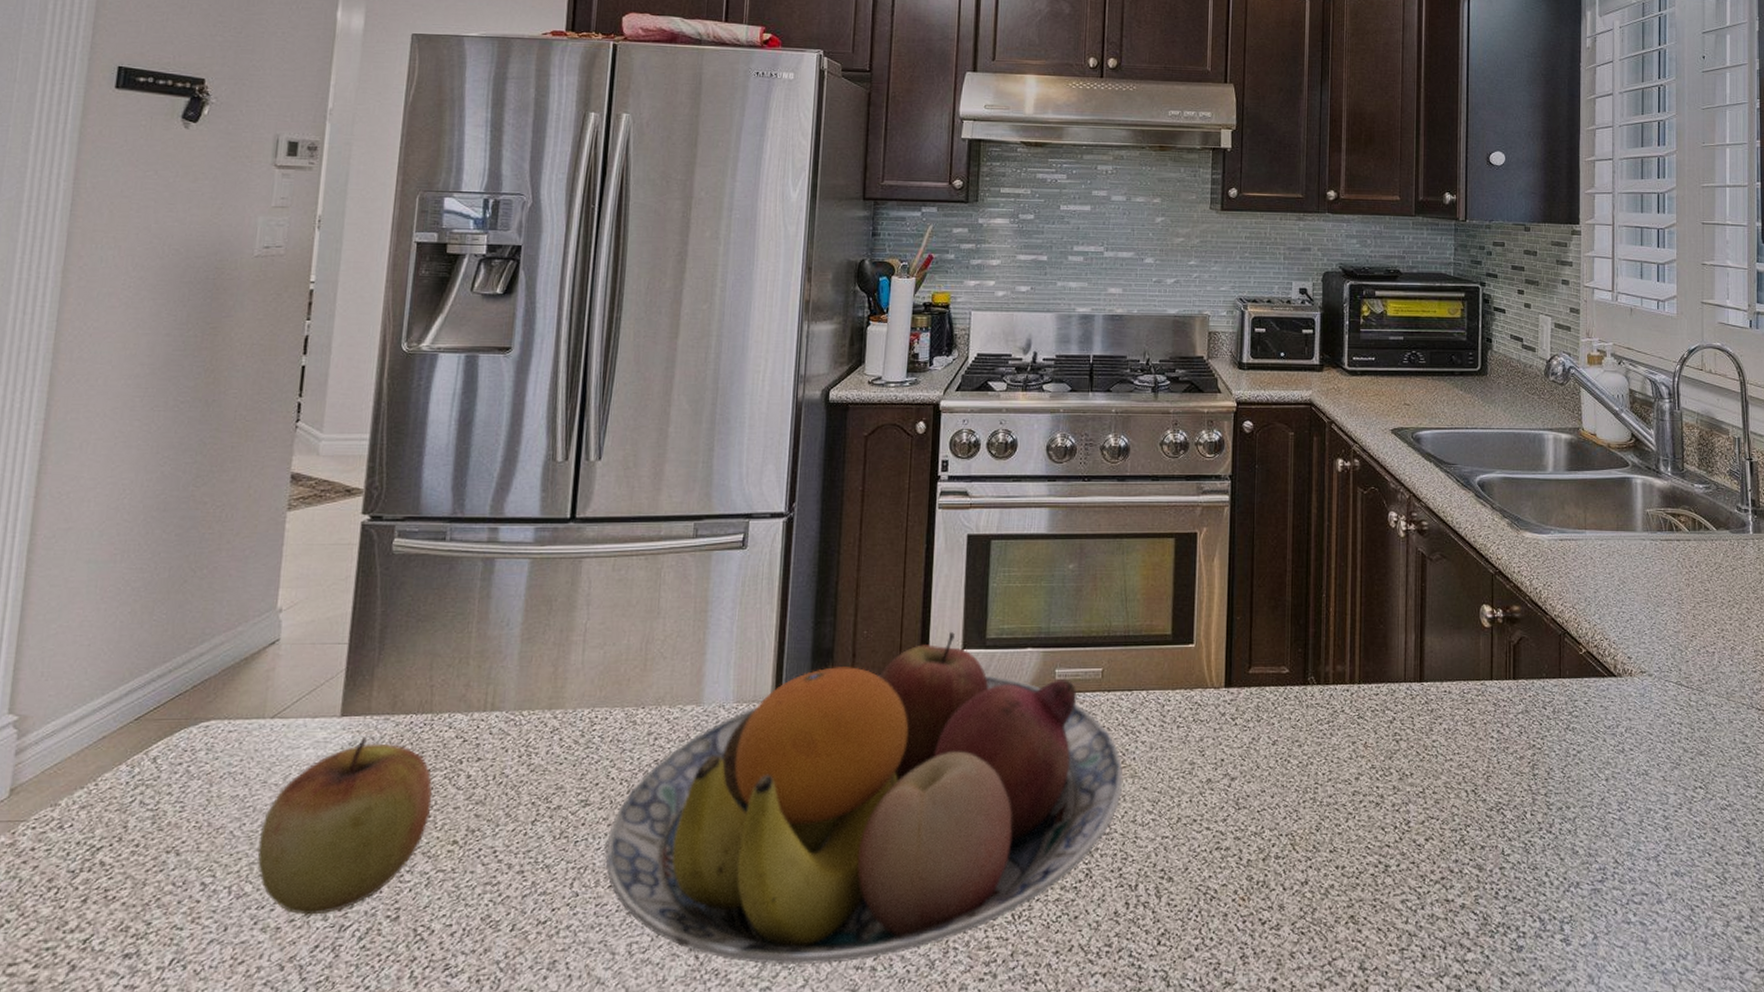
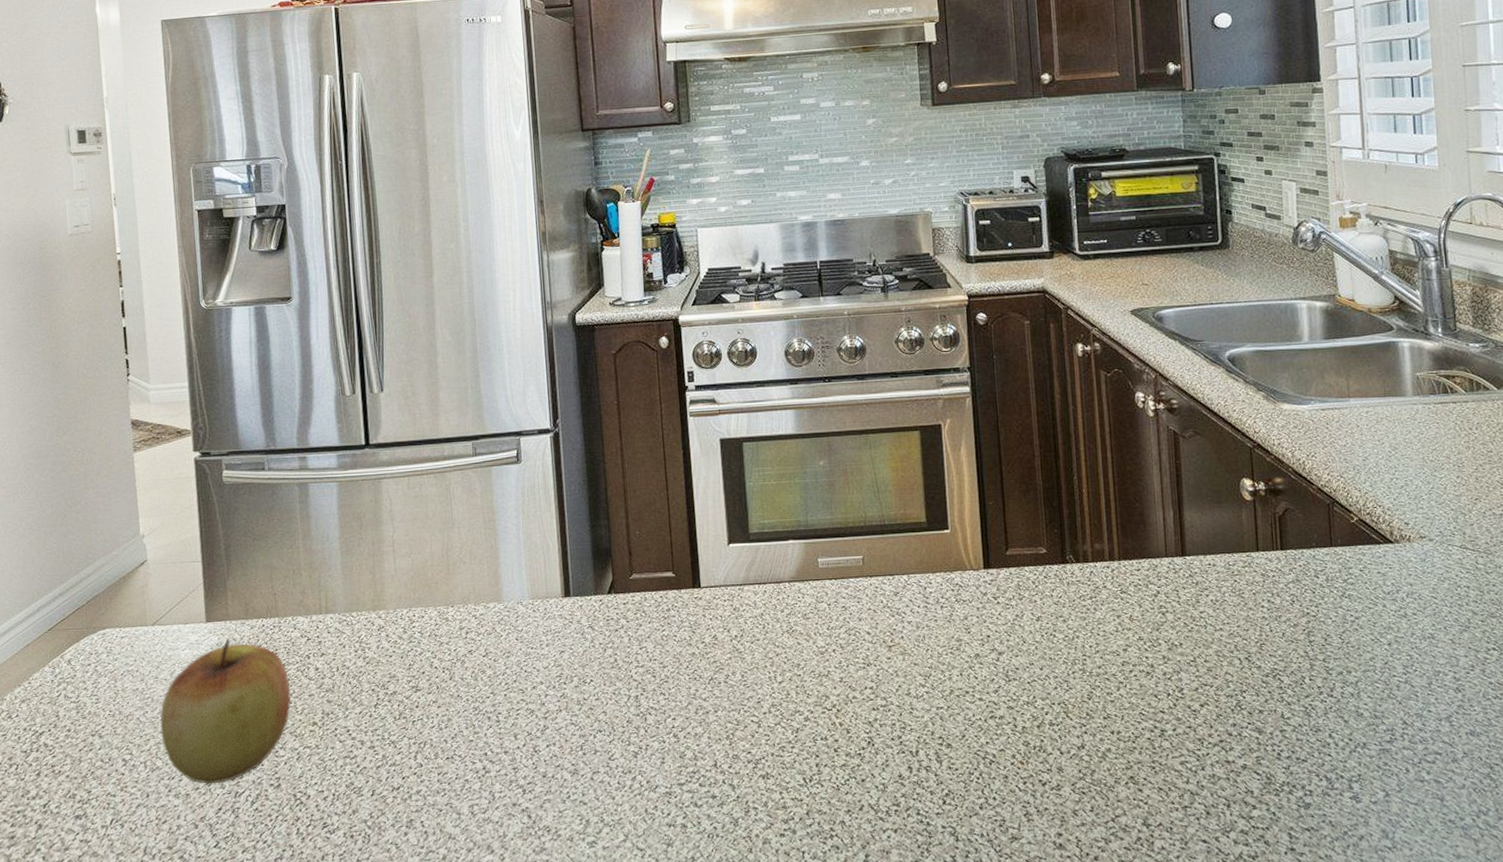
fruit bowl: present [605,631,1124,965] -> none [438,528,894,823]

